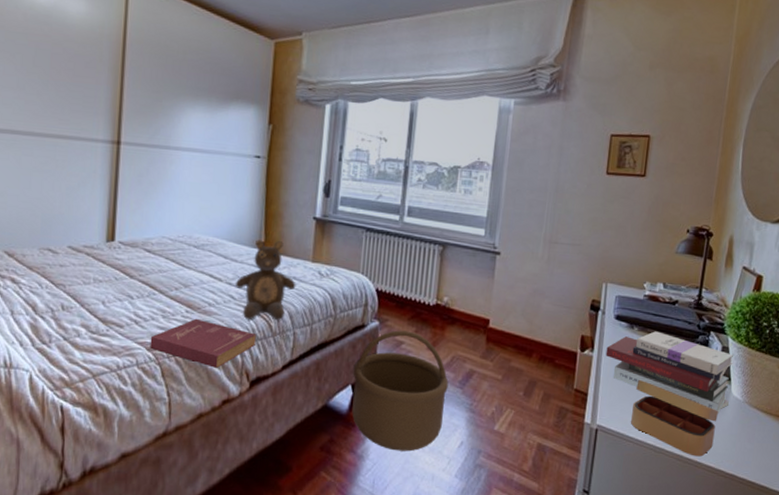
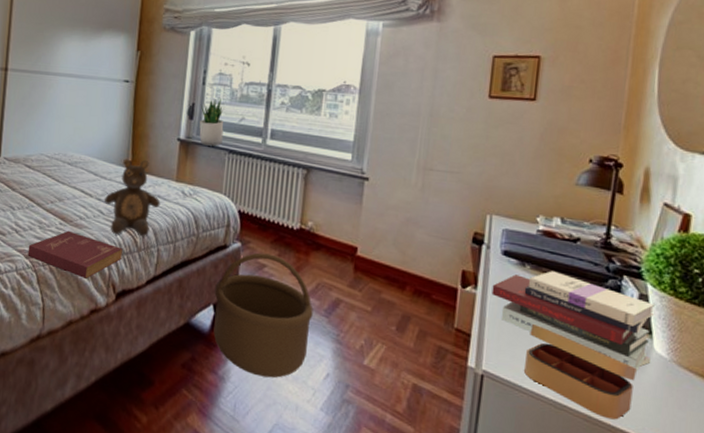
planter: none [336,175,361,225] -> present [199,98,224,147]

